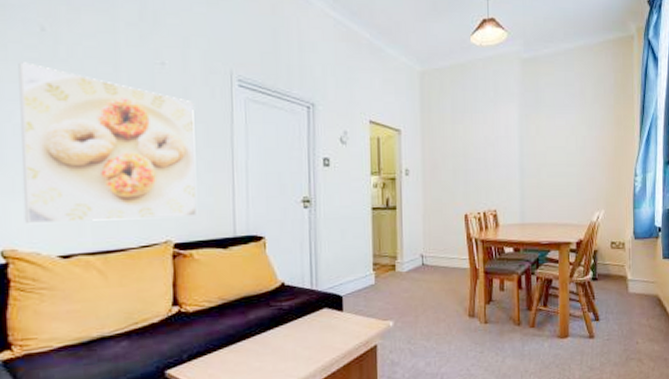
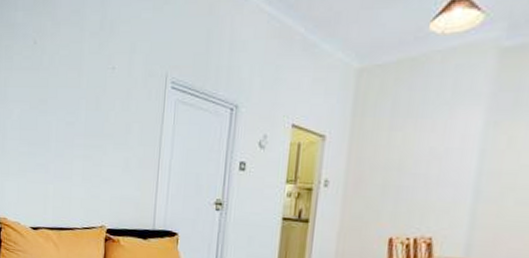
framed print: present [18,62,197,225] -> none [13,70,133,207]

